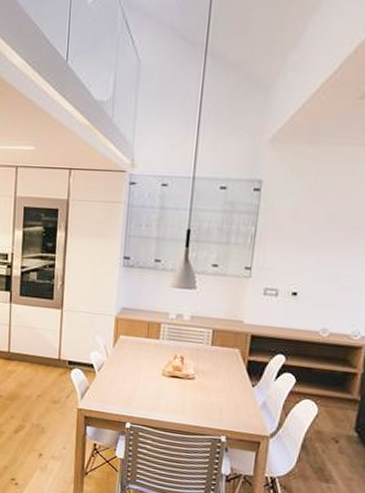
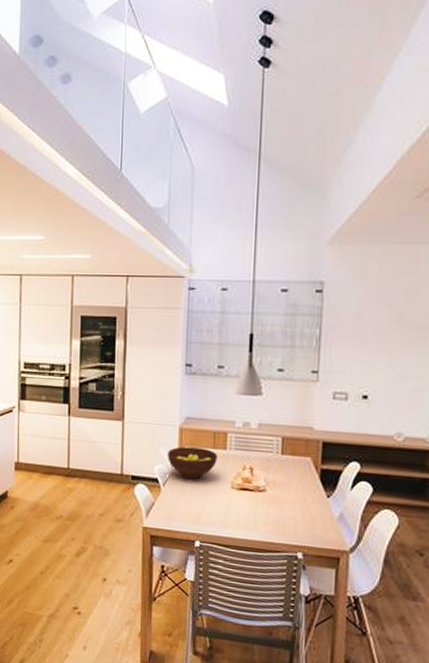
fruit bowl: none [103,335,151,366] -> present [168,446,218,480]

